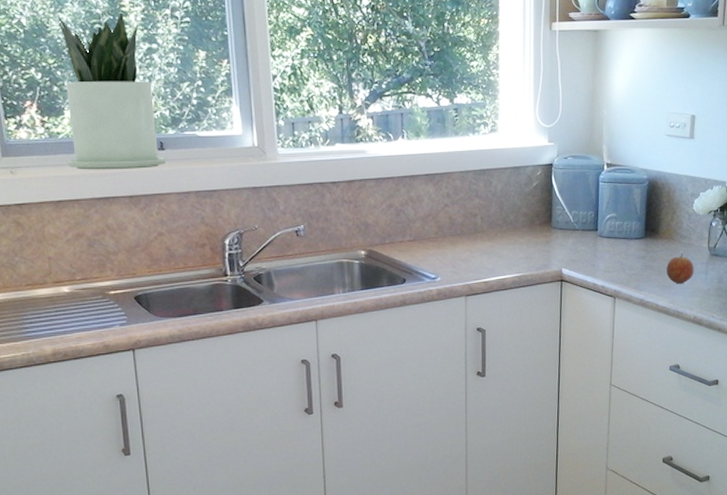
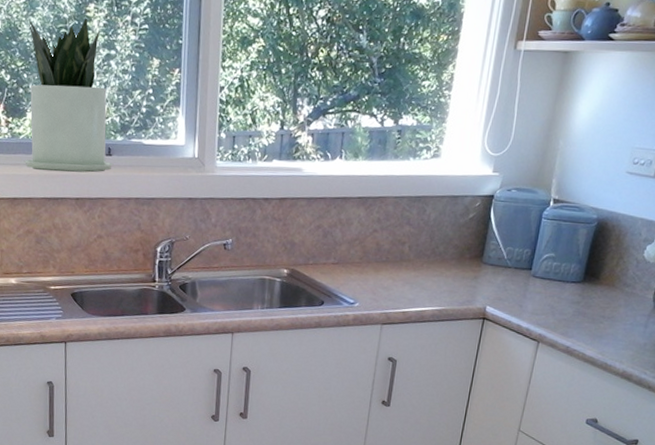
fruit: present [666,253,694,285] -> none [600,302,633,336]

